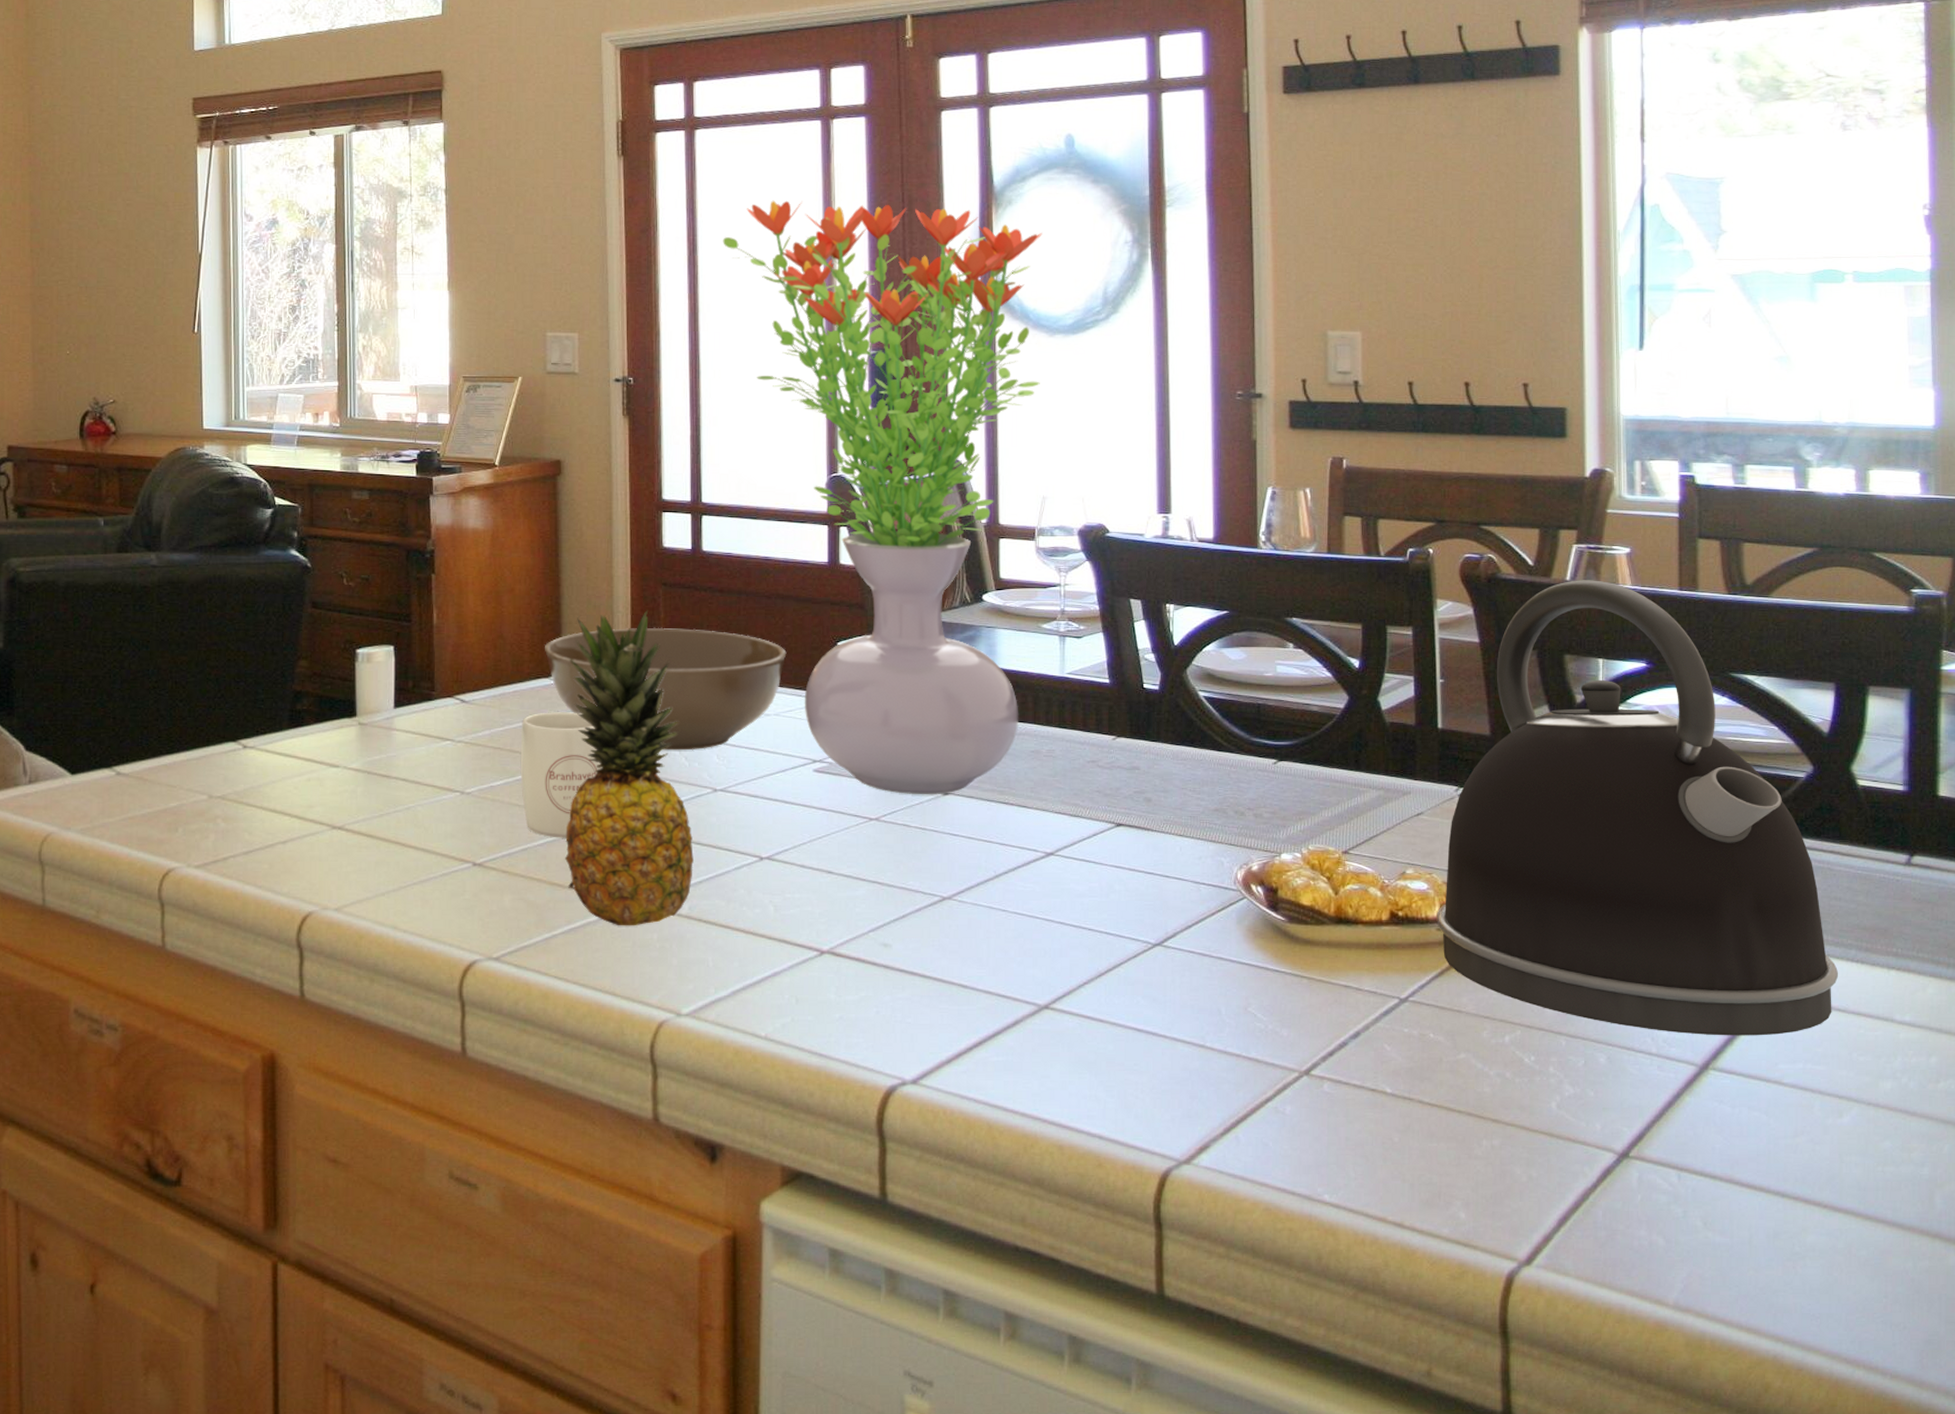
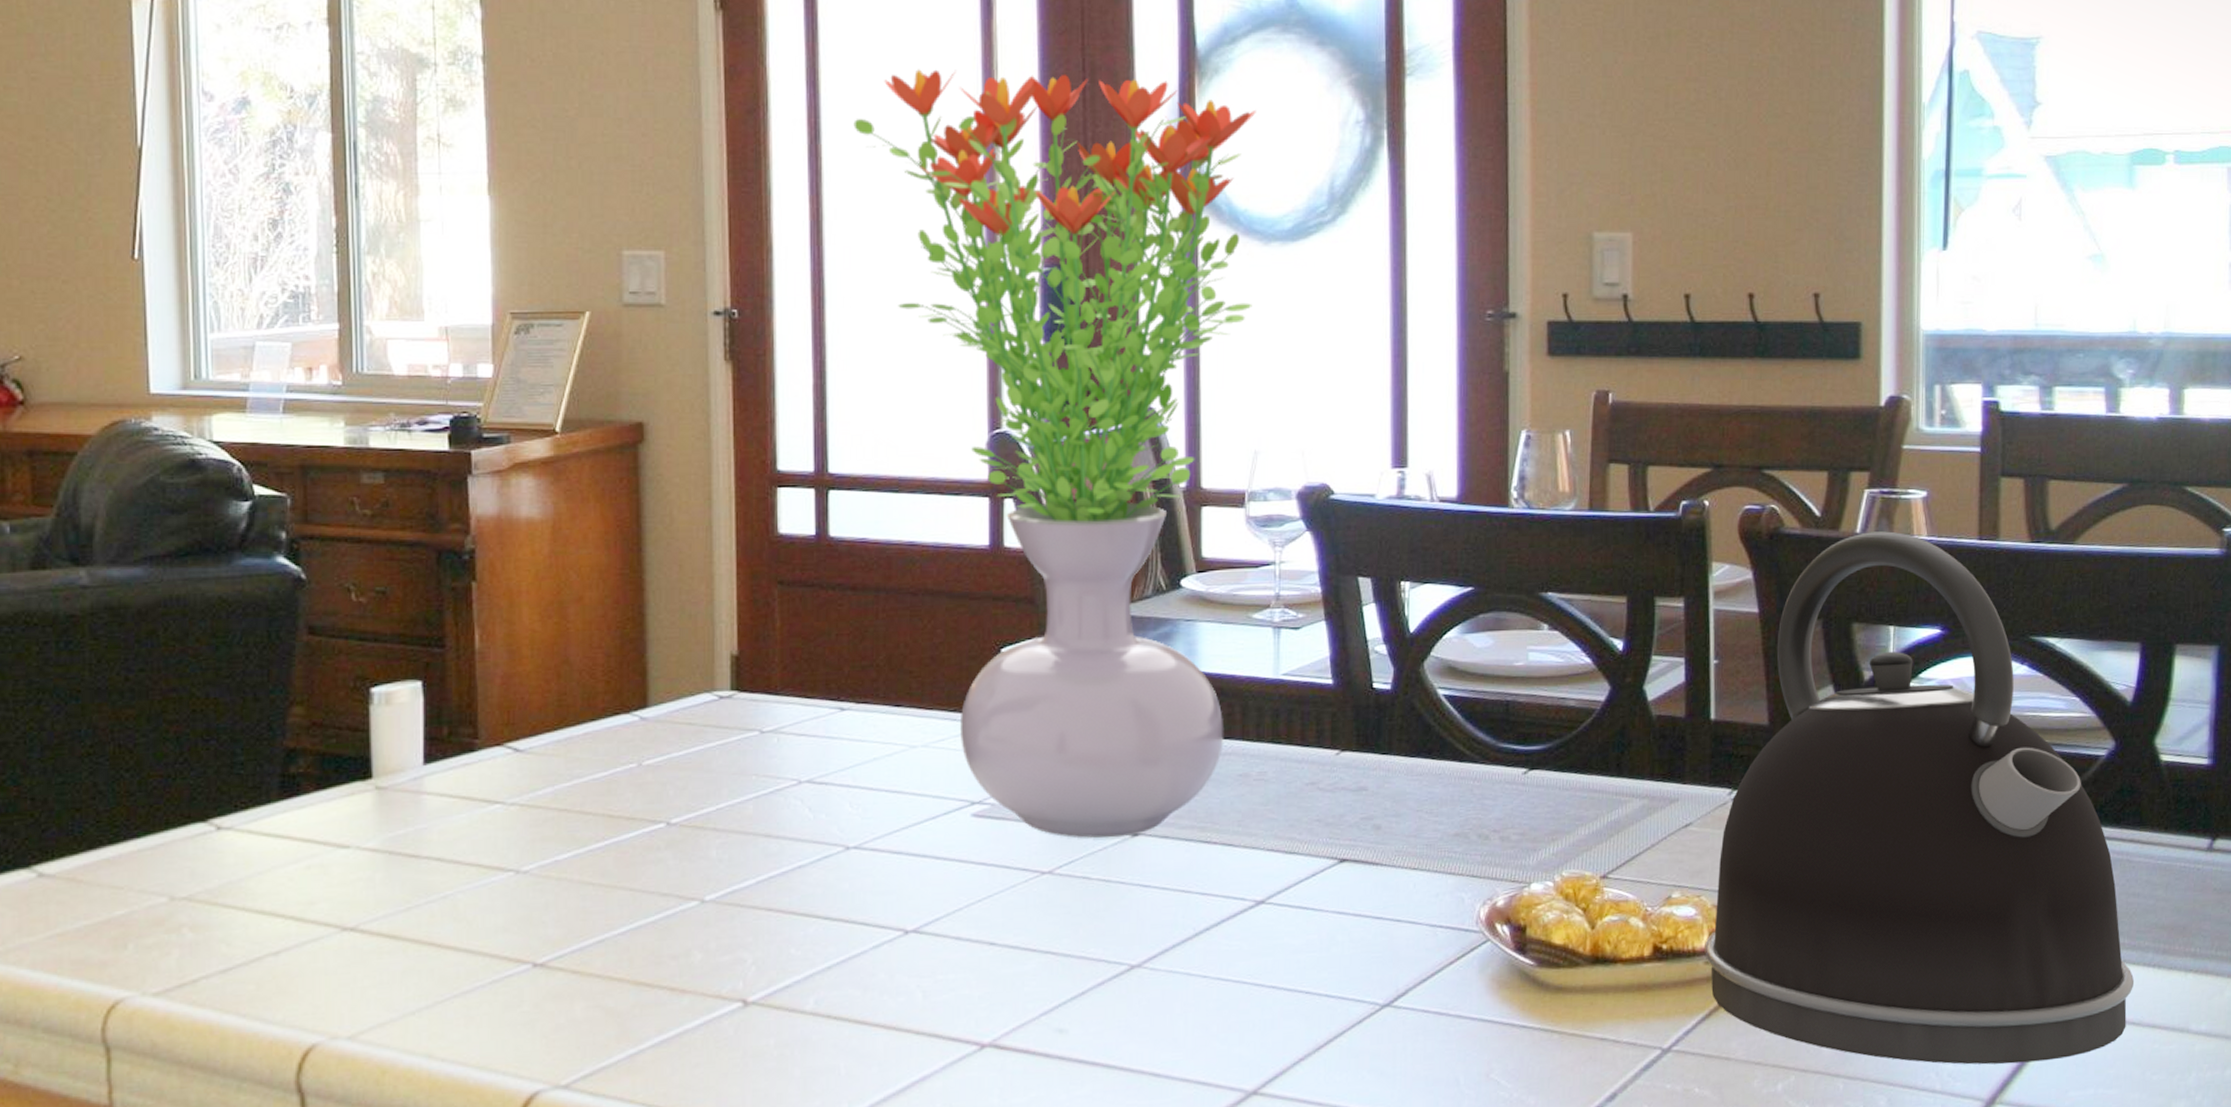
mug: present [520,712,603,838] -> none [594,756,702,924]
bowl: present [544,627,787,751] -> none [623,639,938,800]
fruit: present [565,609,694,926] -> none [654,616,820,1032]

